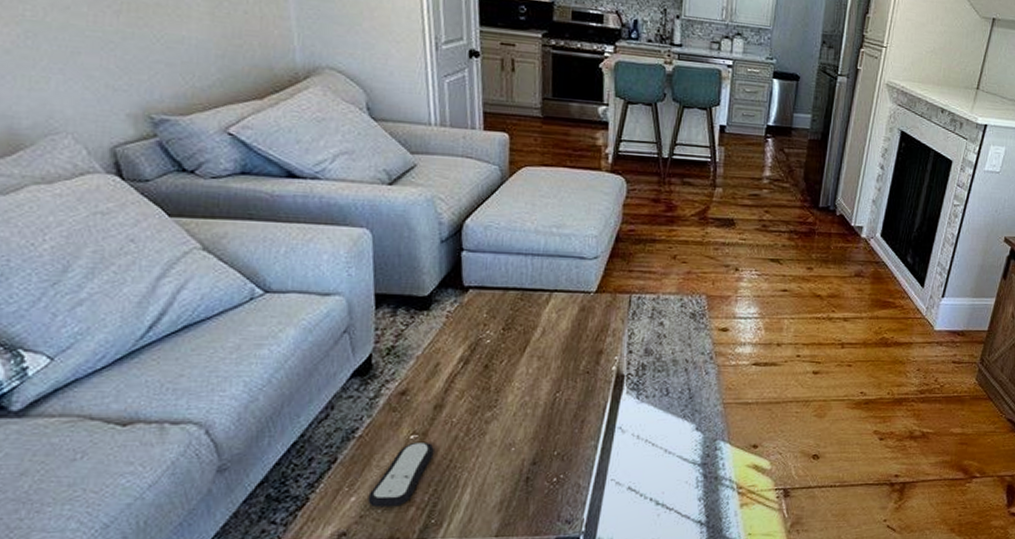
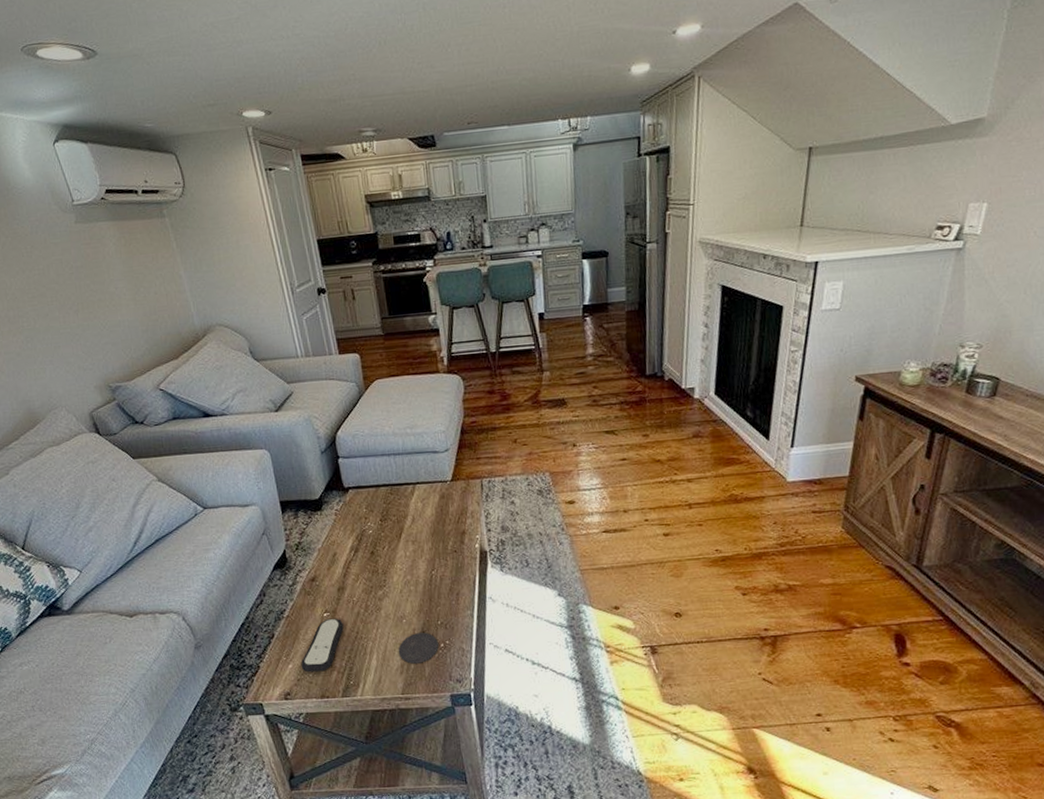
coaster: none [499,464,552,501] -> present [398,632,440,664]

